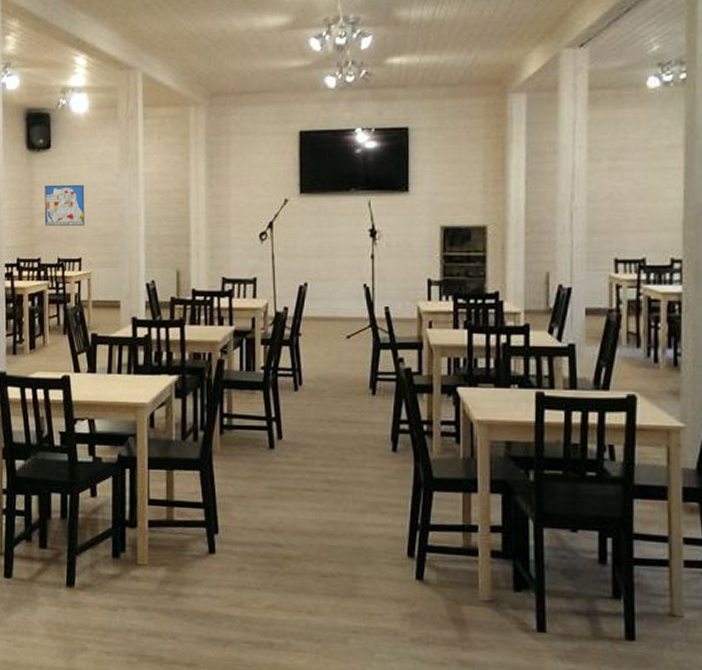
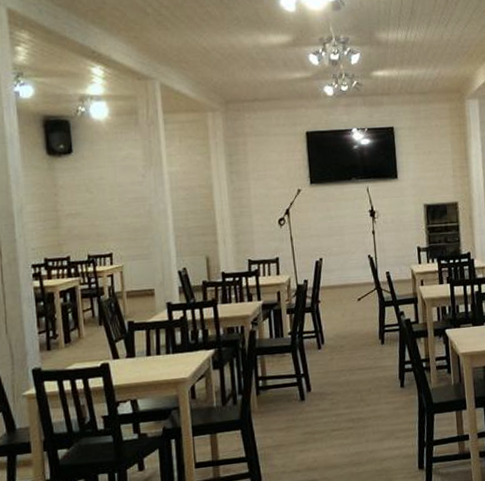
wall art: present [44,184,85,226] -> none [69,186,113,226]

